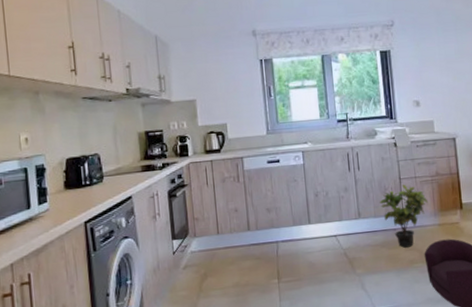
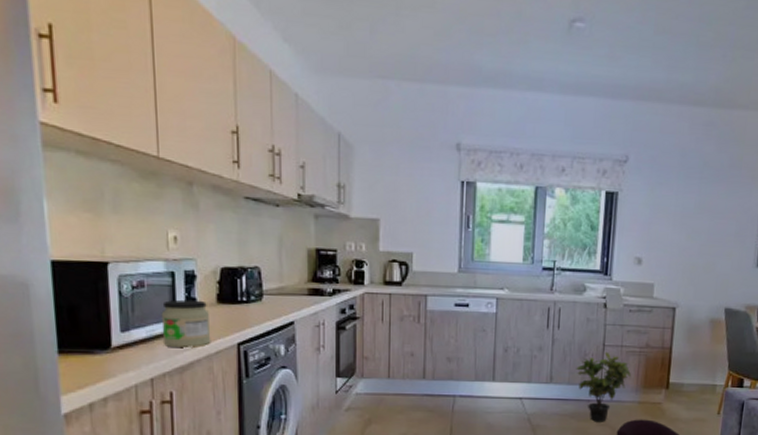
jar: none [17,189,62,234] -> present [161,299,211,349]

